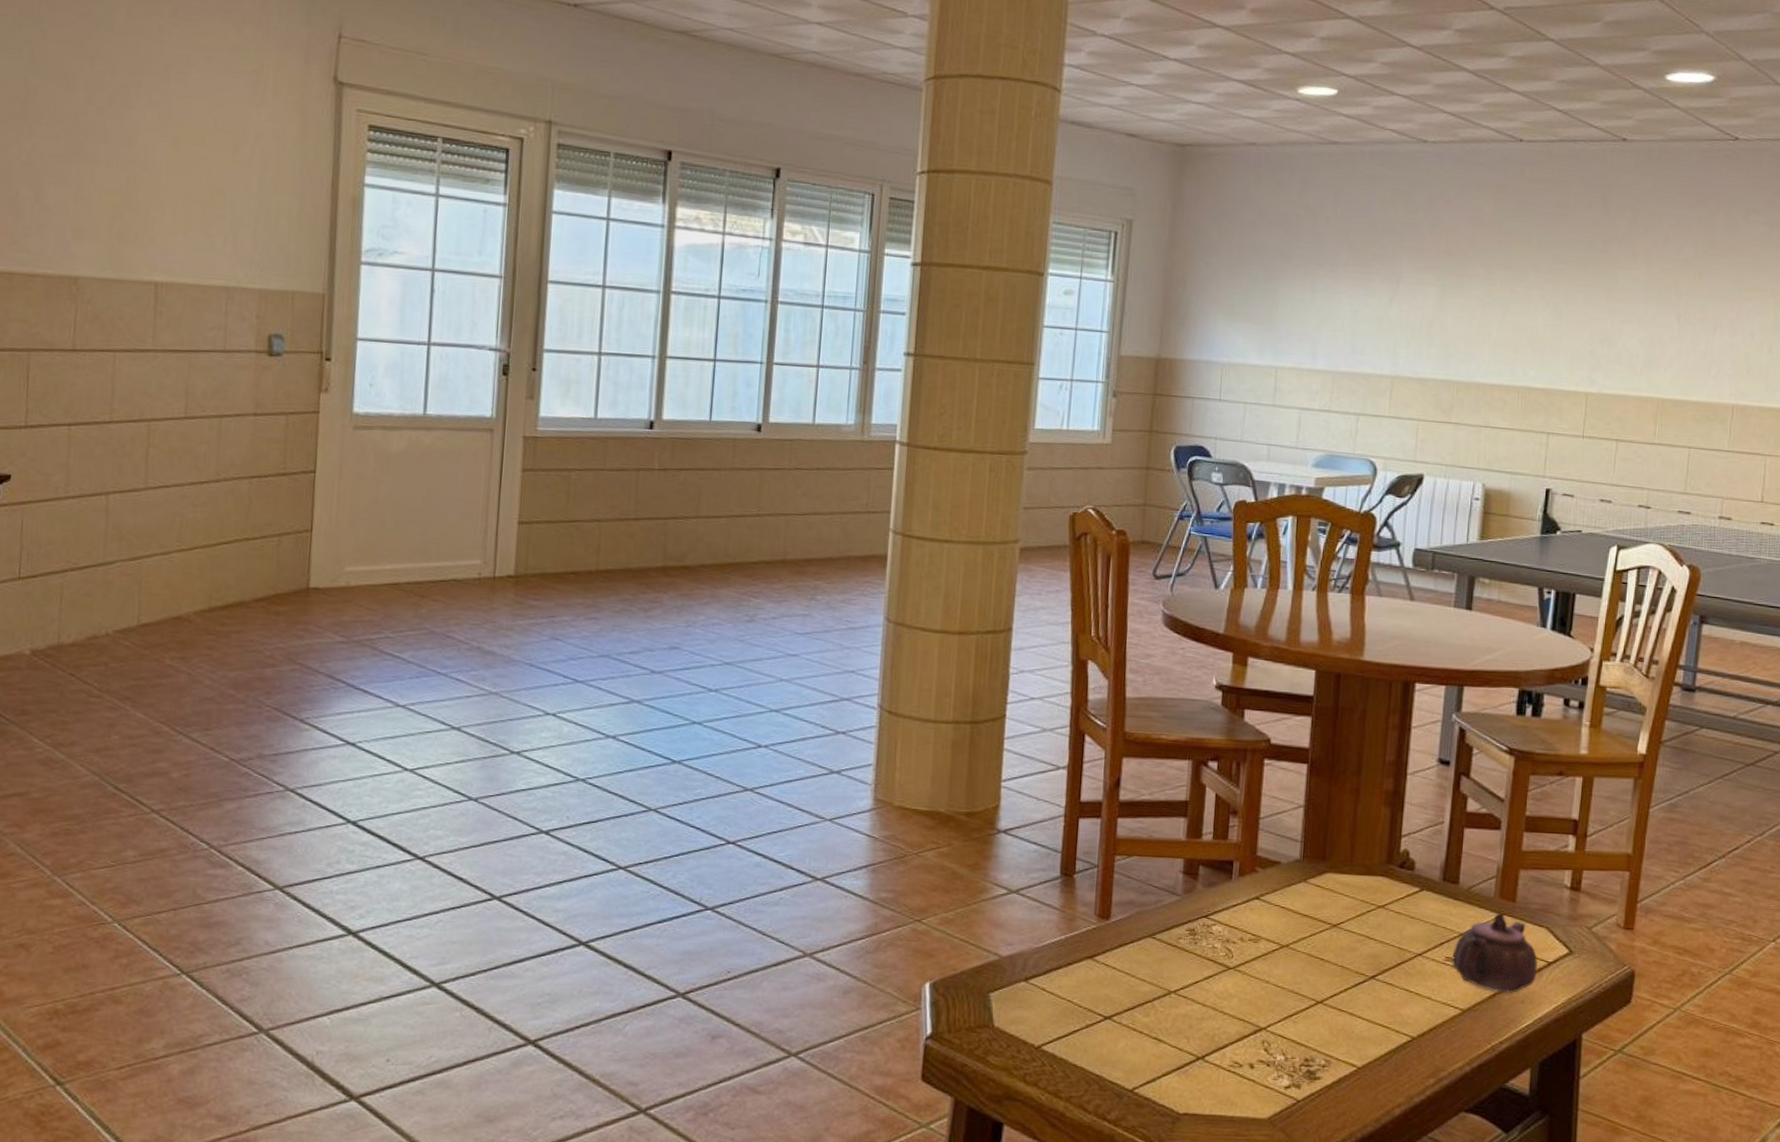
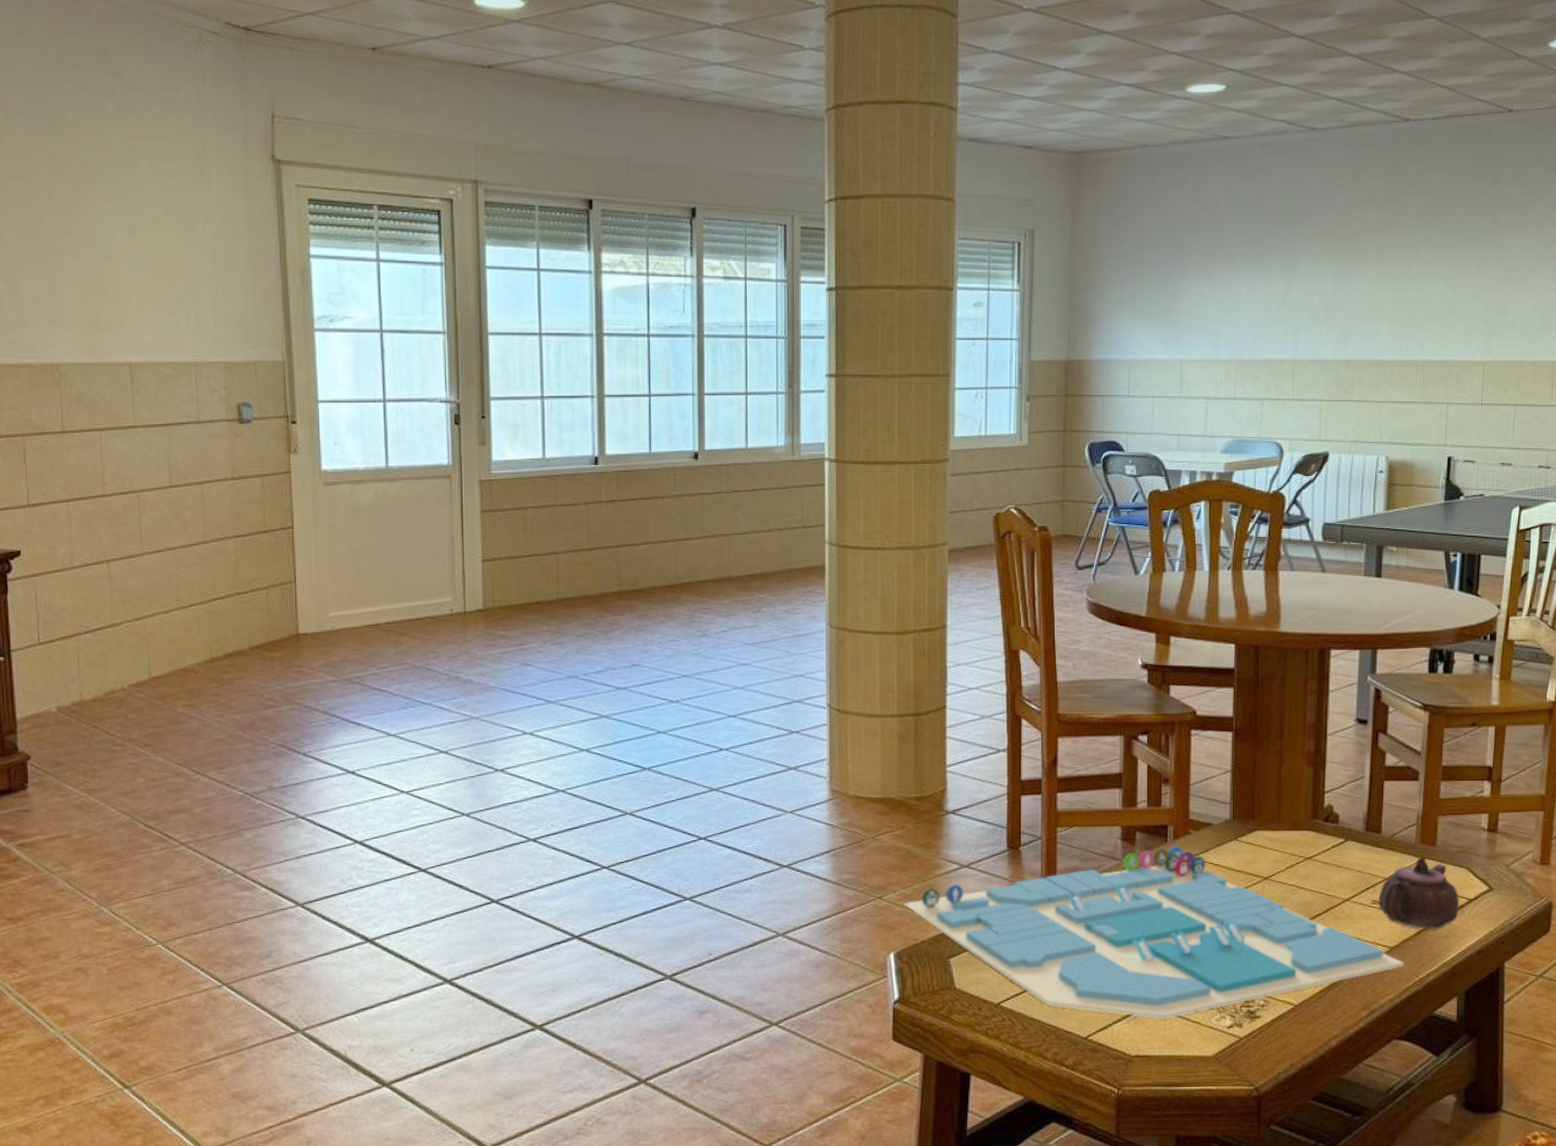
board game: none [944,884,1477,1075] -> present [904,846,1404,1019]

